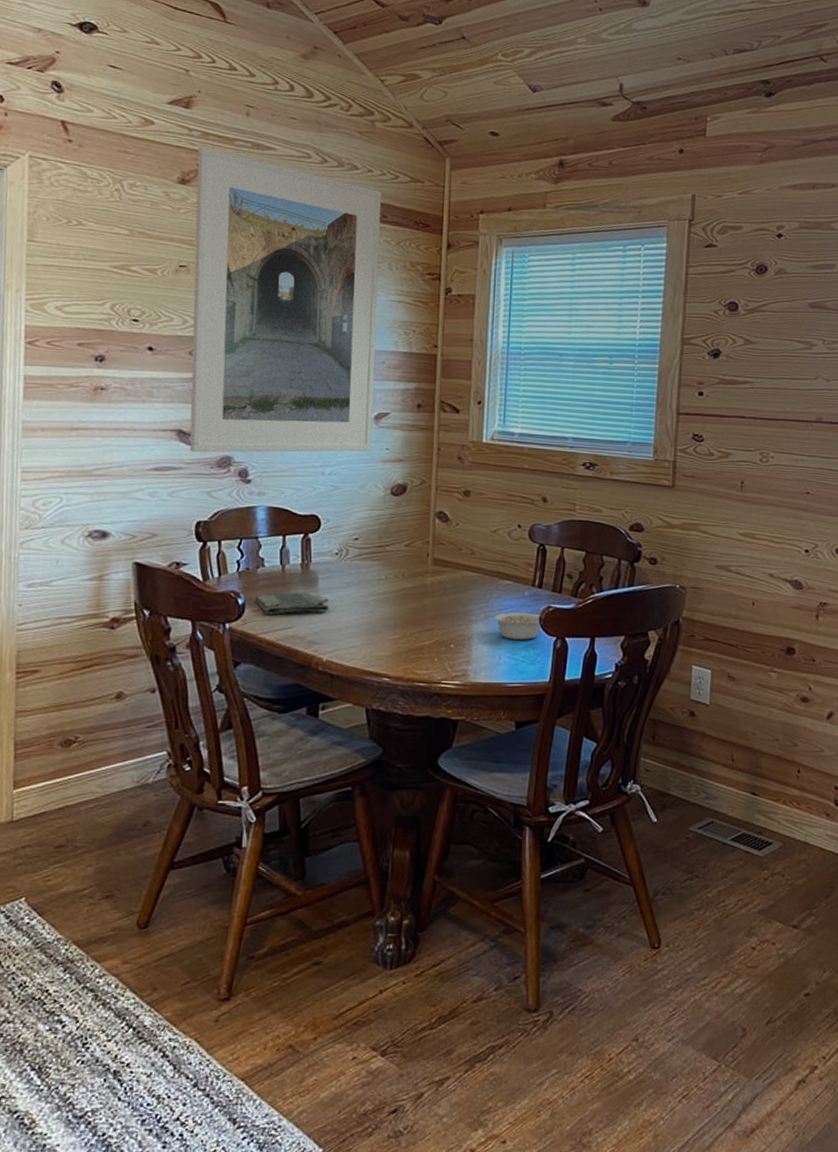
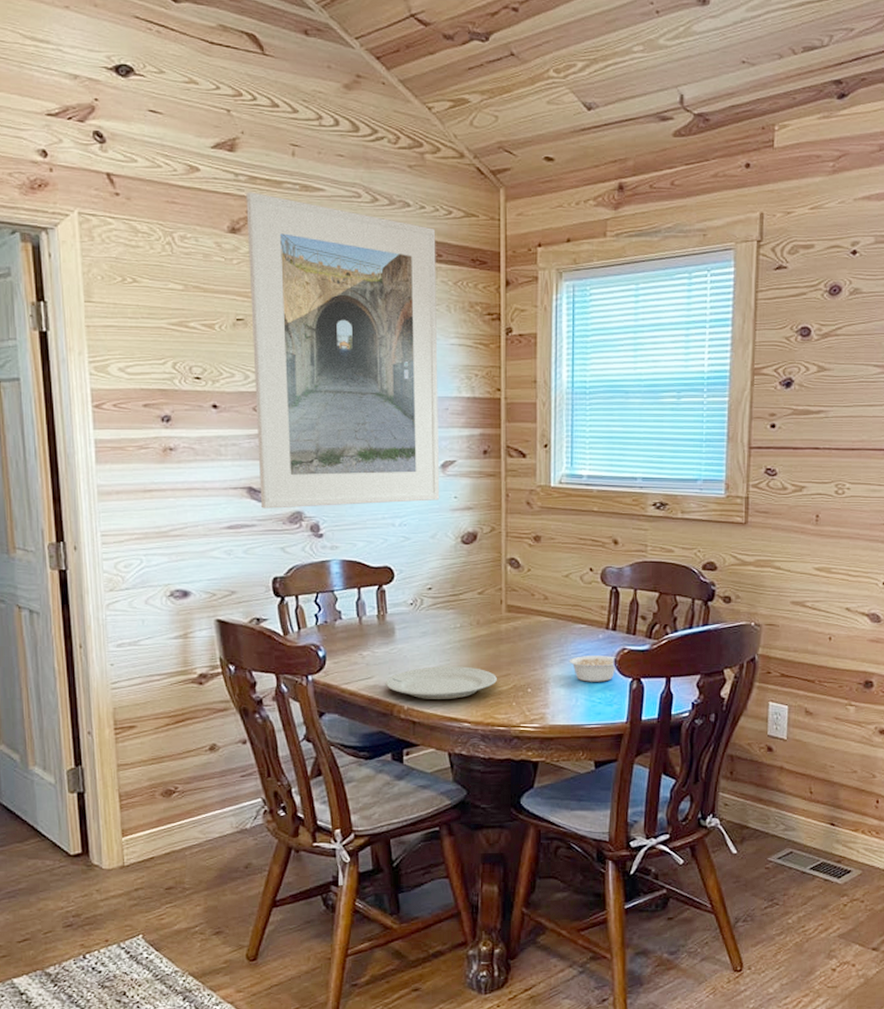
dish towel: present [254,591,330,615] -> none [334,641,408,666]
plate: none [304,618,420,653] -> present [385,666,497,699]

